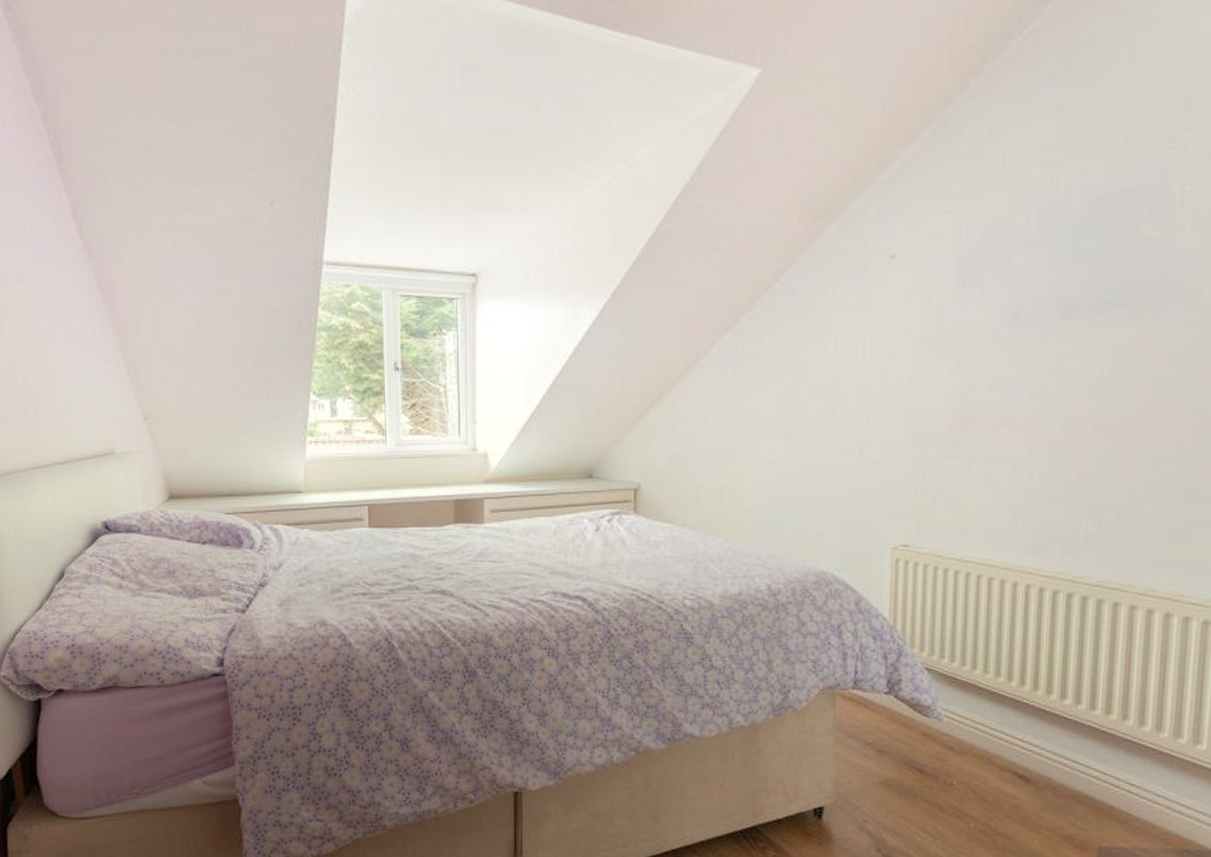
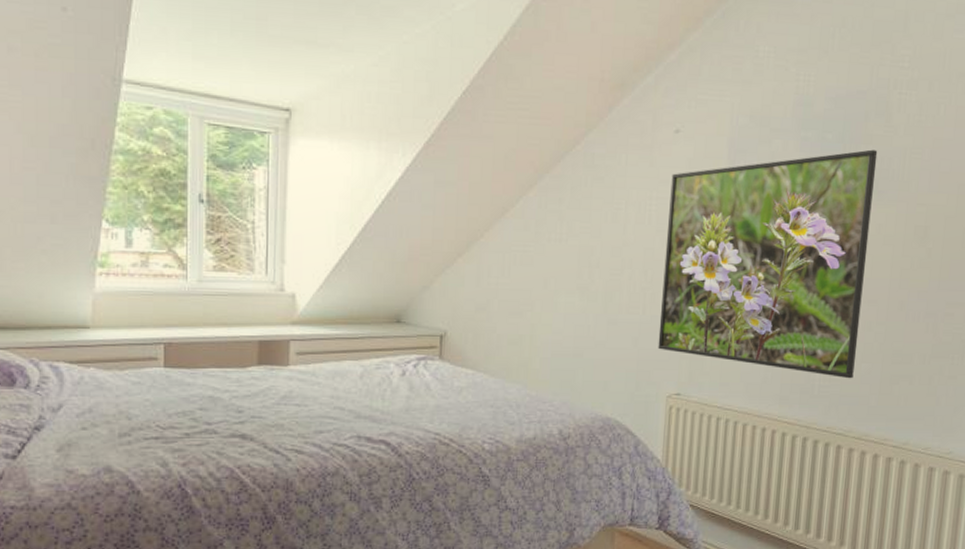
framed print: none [879,254,1155,525] -> present [658,149,878,379]

